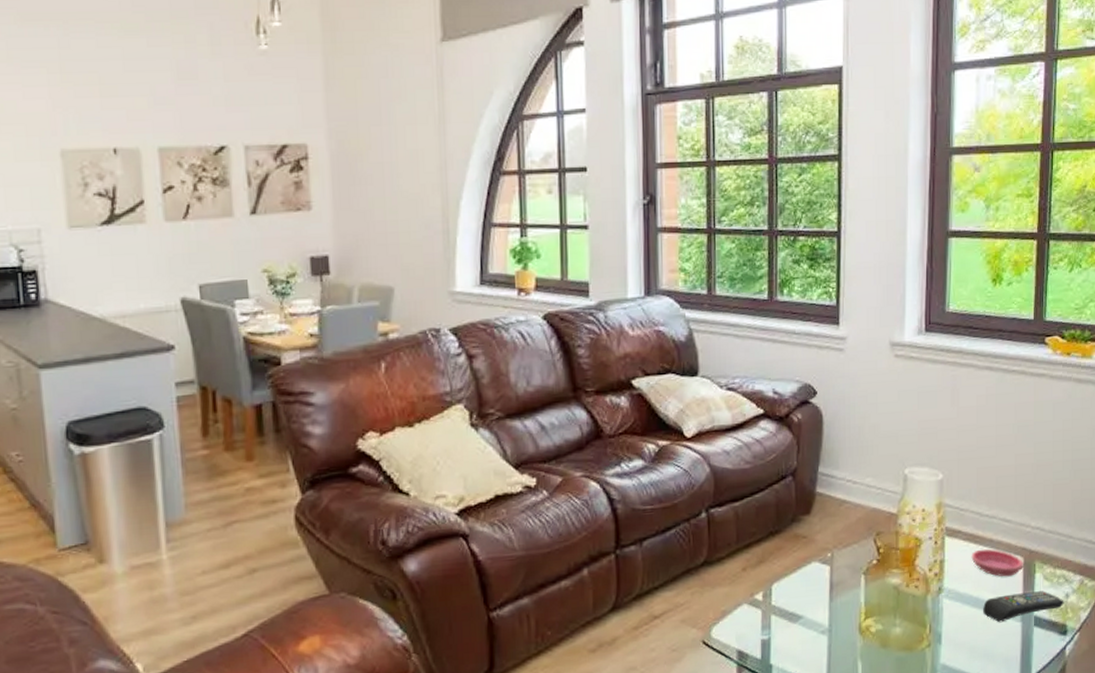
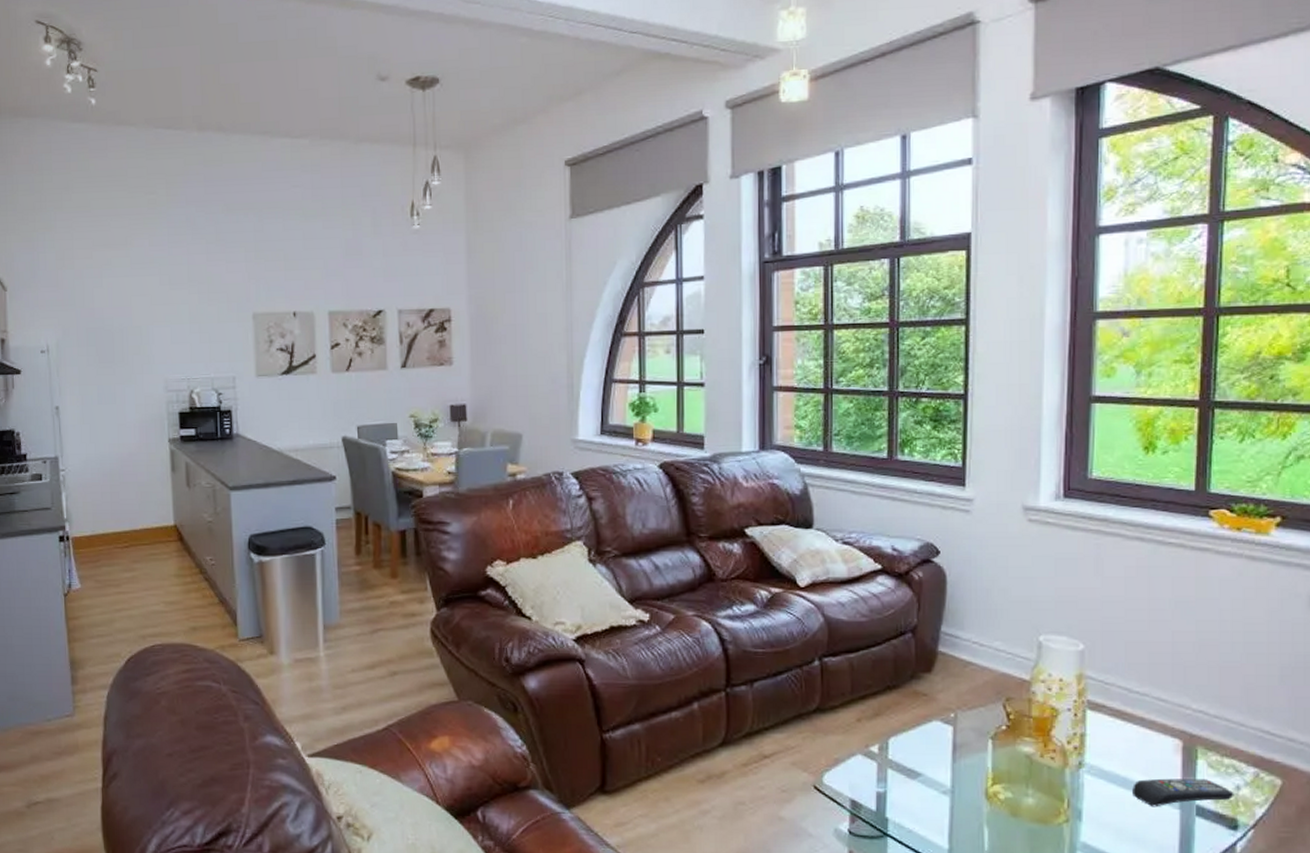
saucer: present [971,549,1023,577] -> none [1118,727,1182,760]

